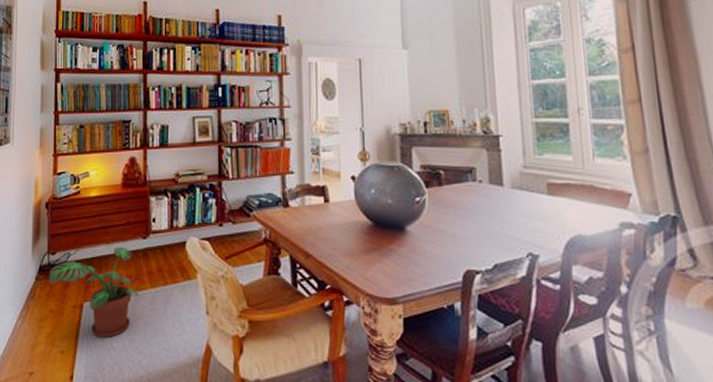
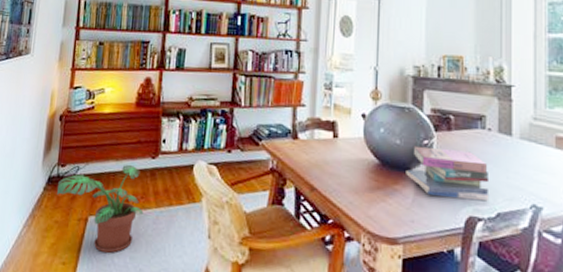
books: none [400,204,486,252] -> present [406,145,490,200]

